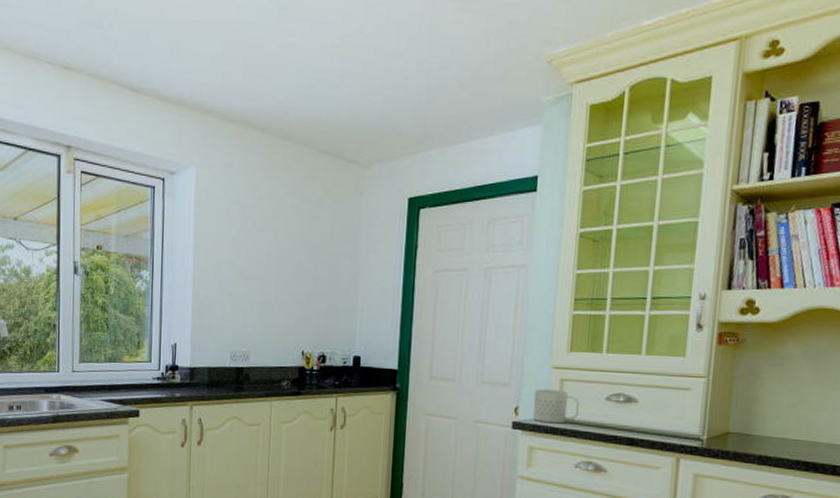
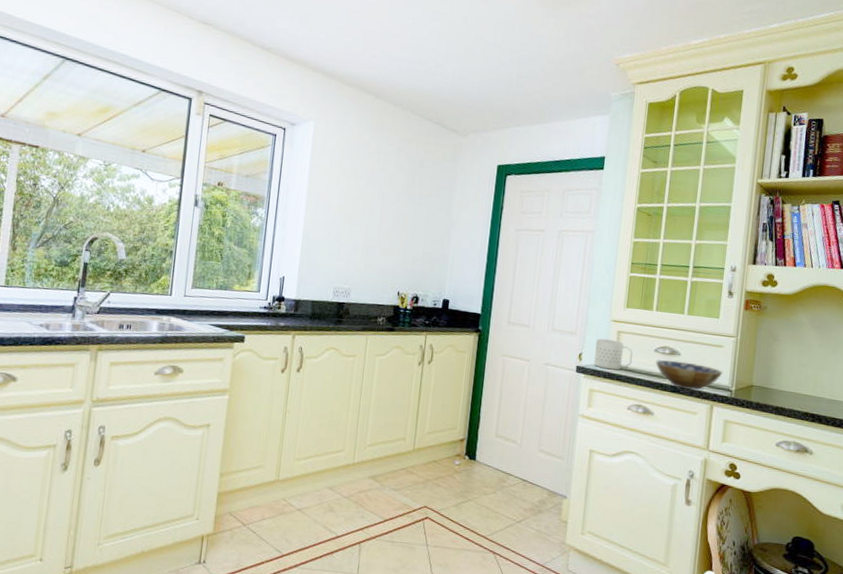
bowl: none [607,408,691,441] -> present [655,359,723,390]

